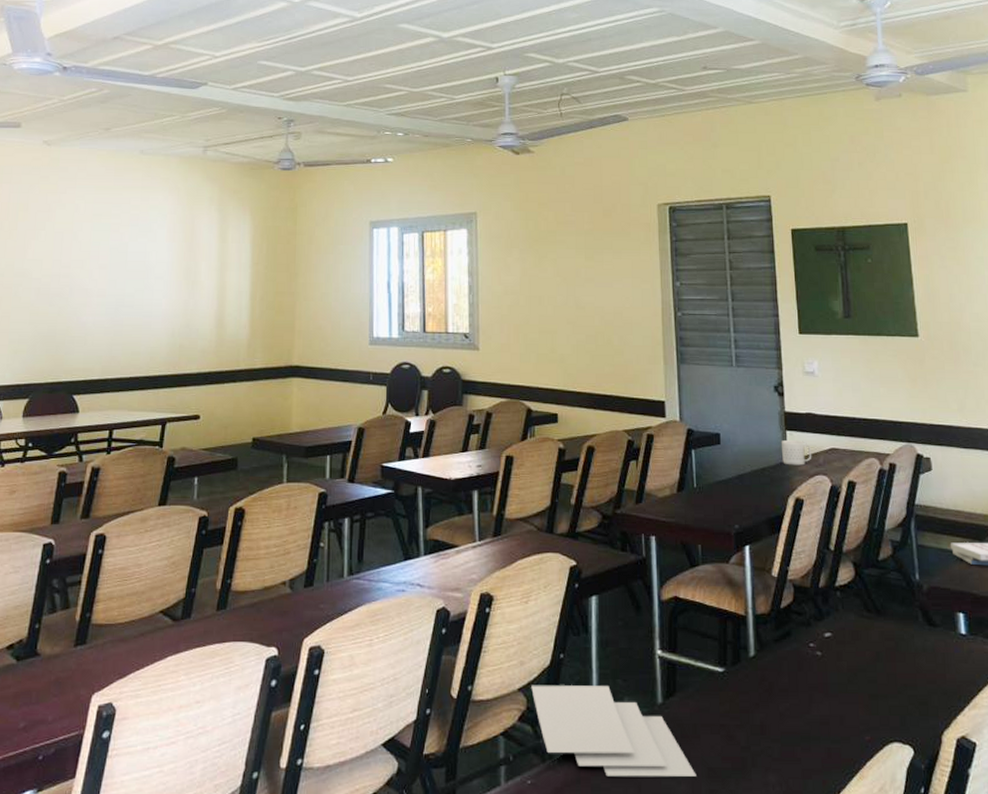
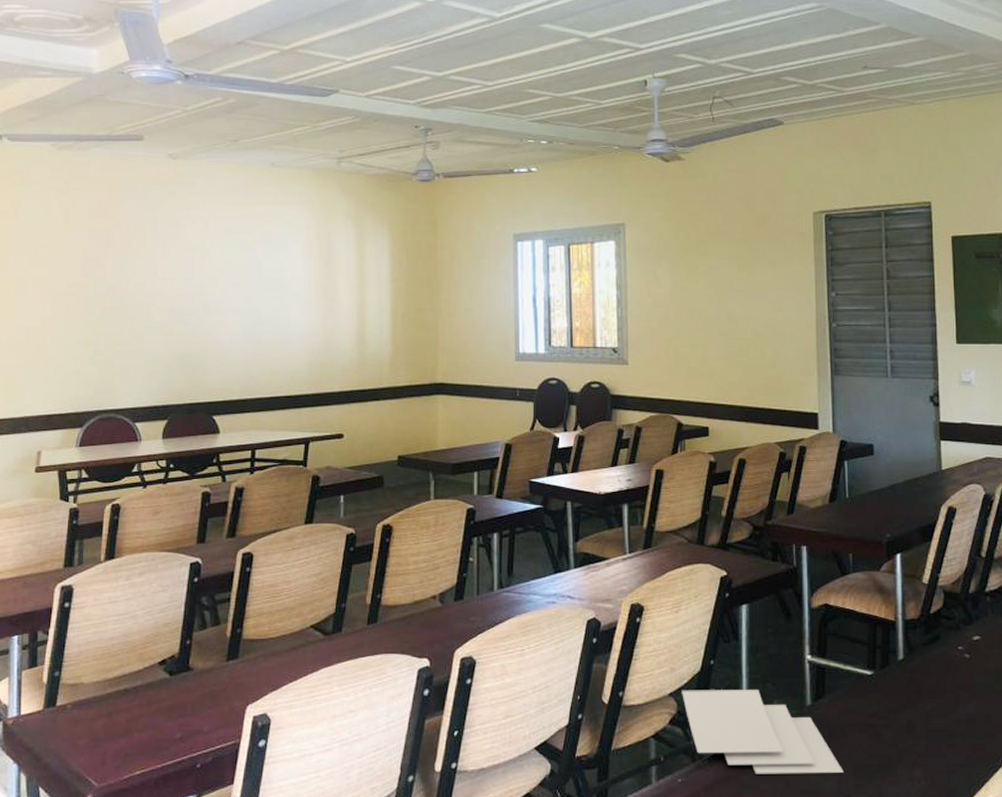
mug: present [781,439,812,466] -> none [935,449,966,475]

